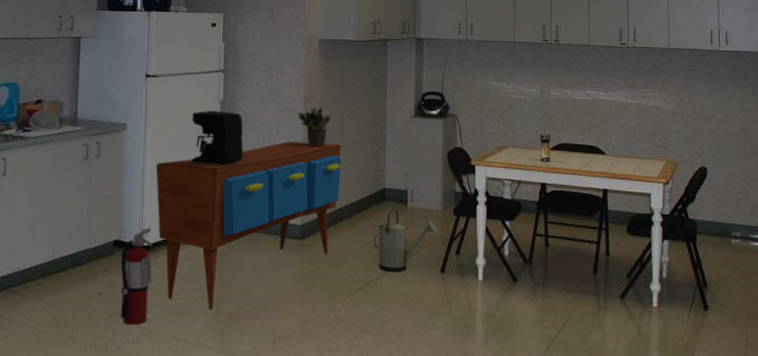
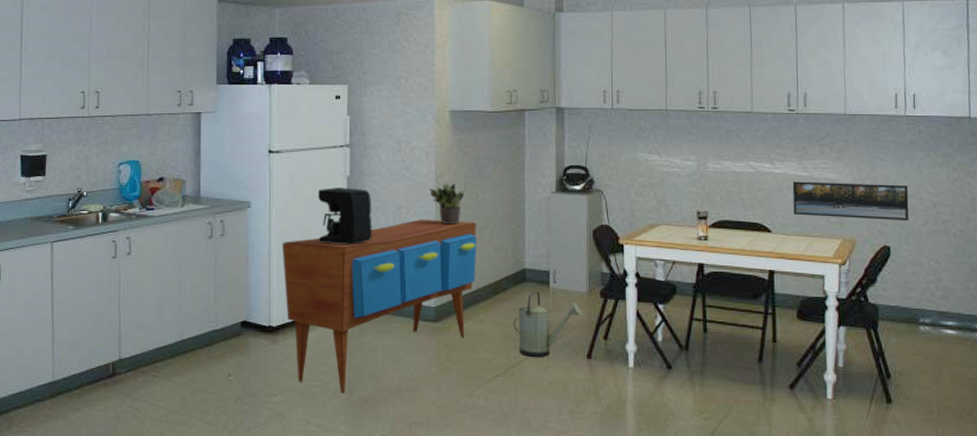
fire extinguisher: present [120,228,152,325] -> none [249,309,282,407]
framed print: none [623,108,723,145] -> present [792,181,910,222]

